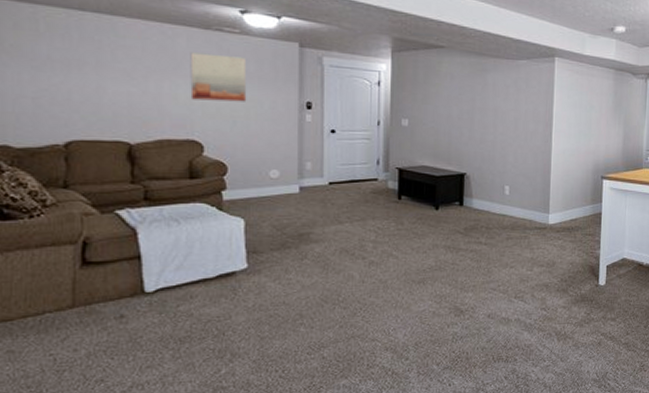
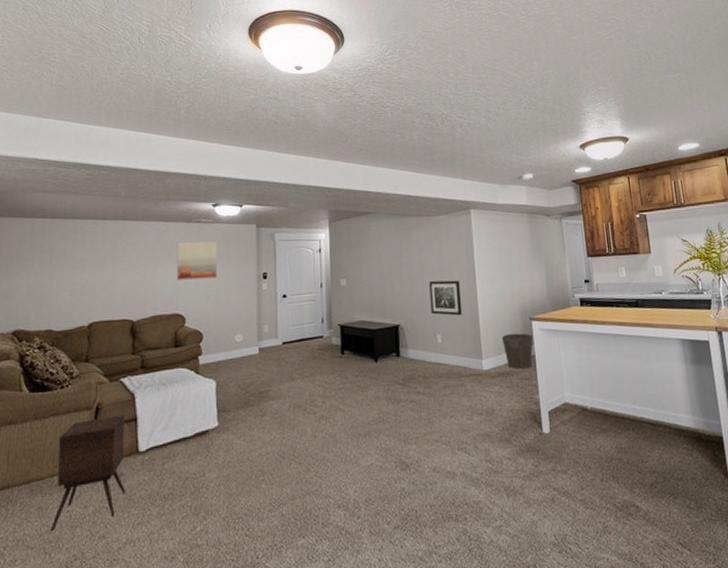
side table: none [27,252,129,375] -> present [50,415,125,531]
wall art: none [501,130,535,169] -> present [429,280,463,316]
waste bin: none [571,190,602,225] -> present [501,333,533,369]

